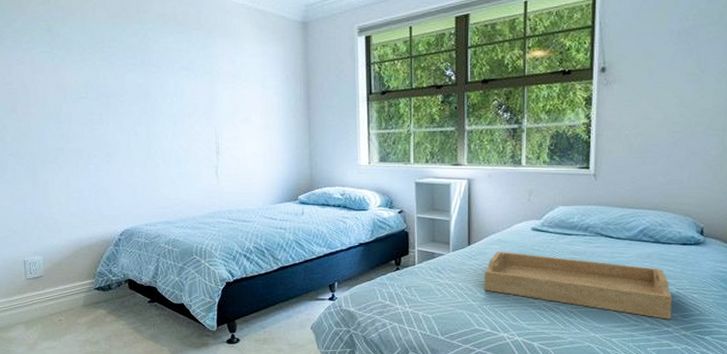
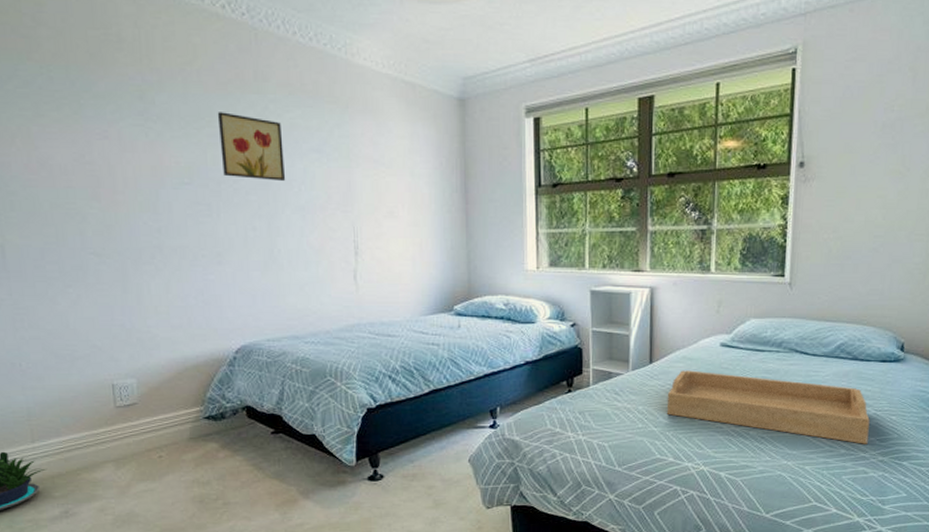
wall art: none [107,40,161,94] -> present [217,112,286,181]

